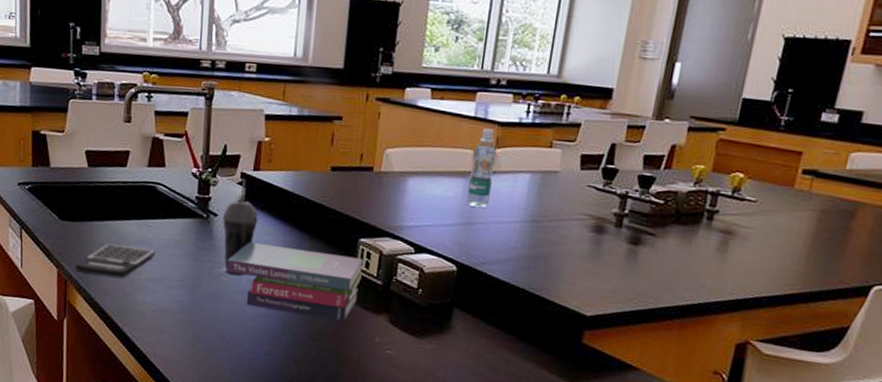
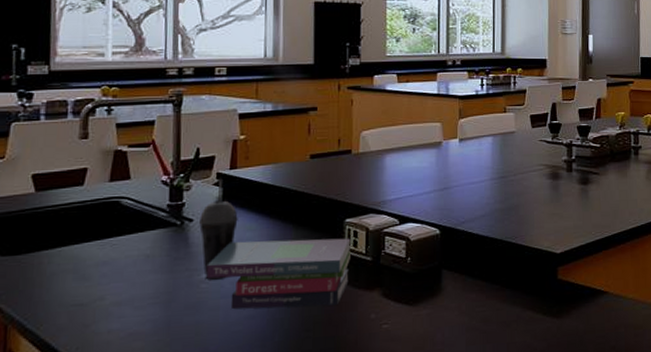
calculator: present [74,244,156,277] -> none [17,270,122,311]
bottle: present [466,128,497,208] -> none [440,102,461,173]

